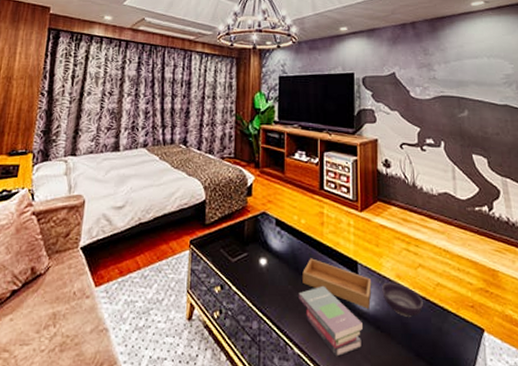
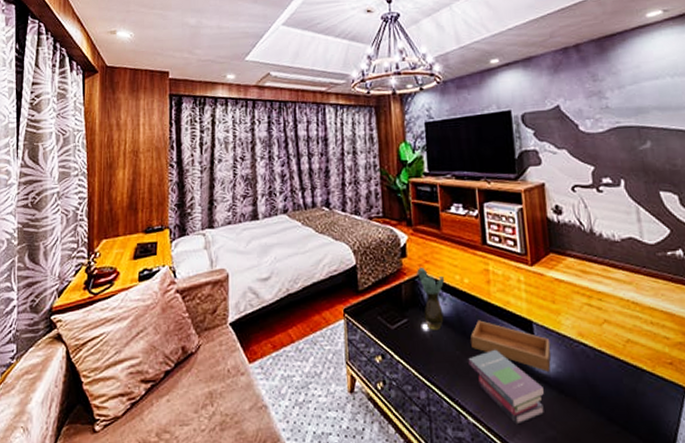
vase: none [260,204,284,265] -> present [416,265,445,330]
bowl: present [382,282,423,317] -> none [562,341,612,378]

